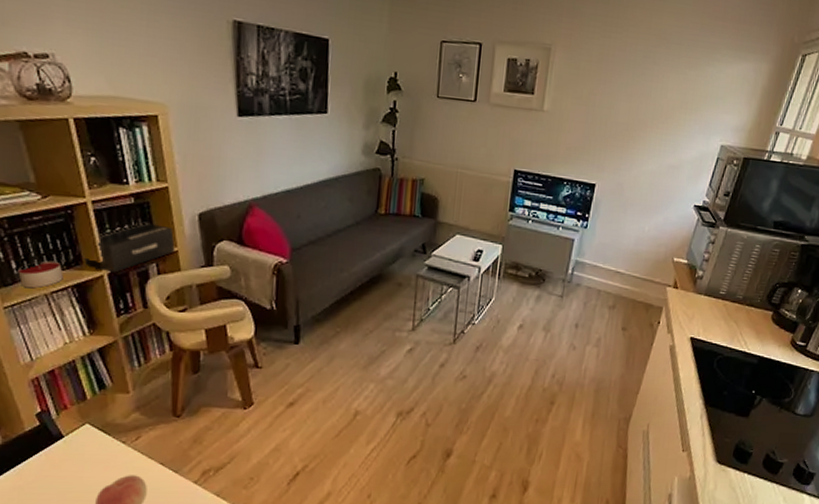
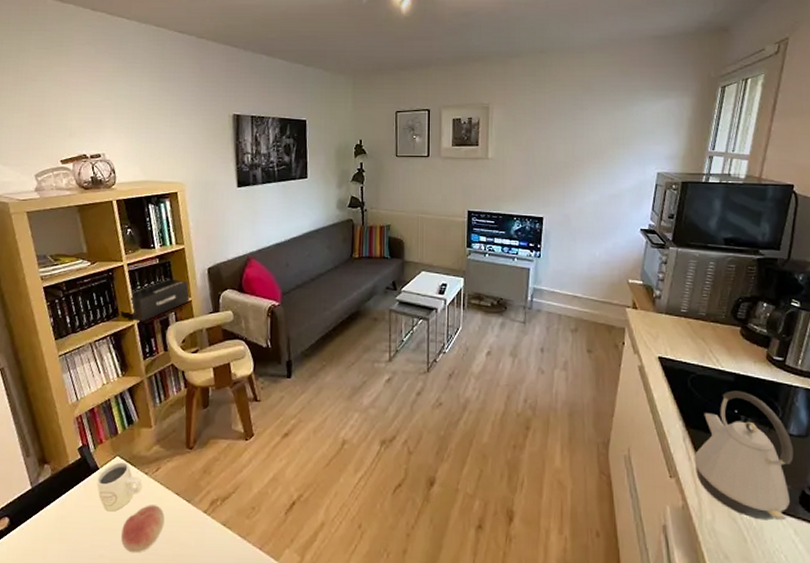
candle: present [18,260,64,289] -> none [70,314,104,339]
mug: none [62,429,119,482] -> present [97,461,142,512]
kettle: none [707,372,798,490] -> present [694,390,794,521]

